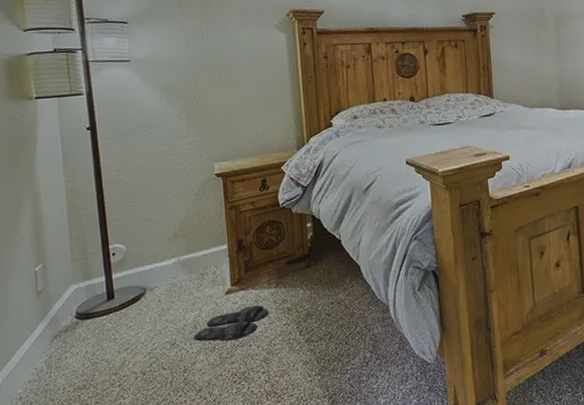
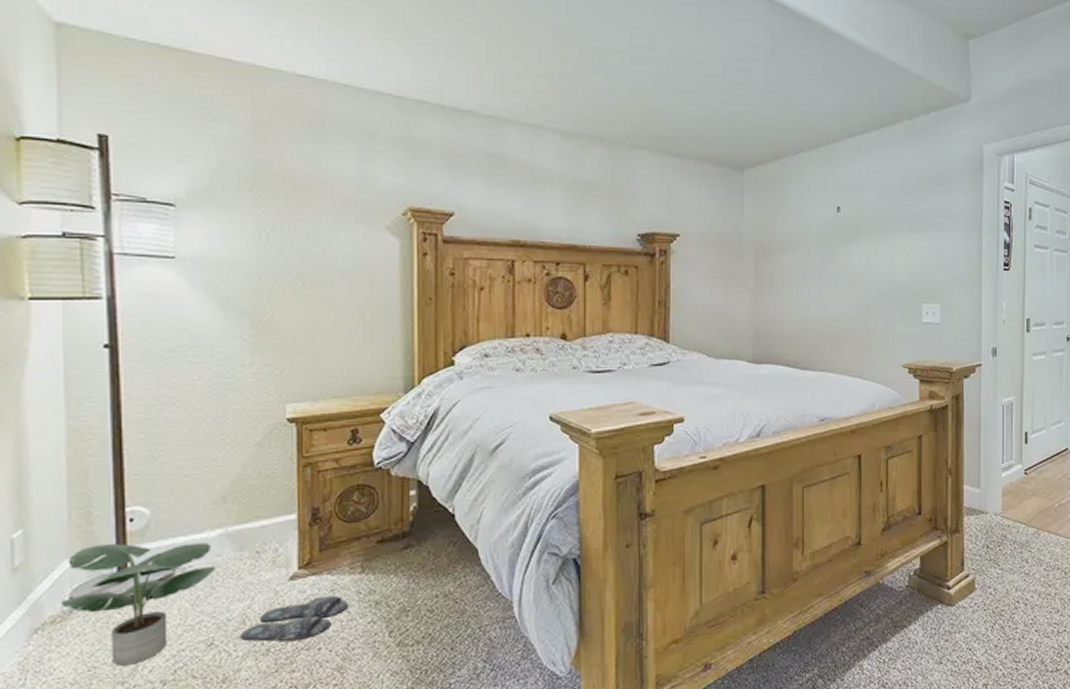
potted plant: none [70,268,174,362] -> present [60,542,217,666]

